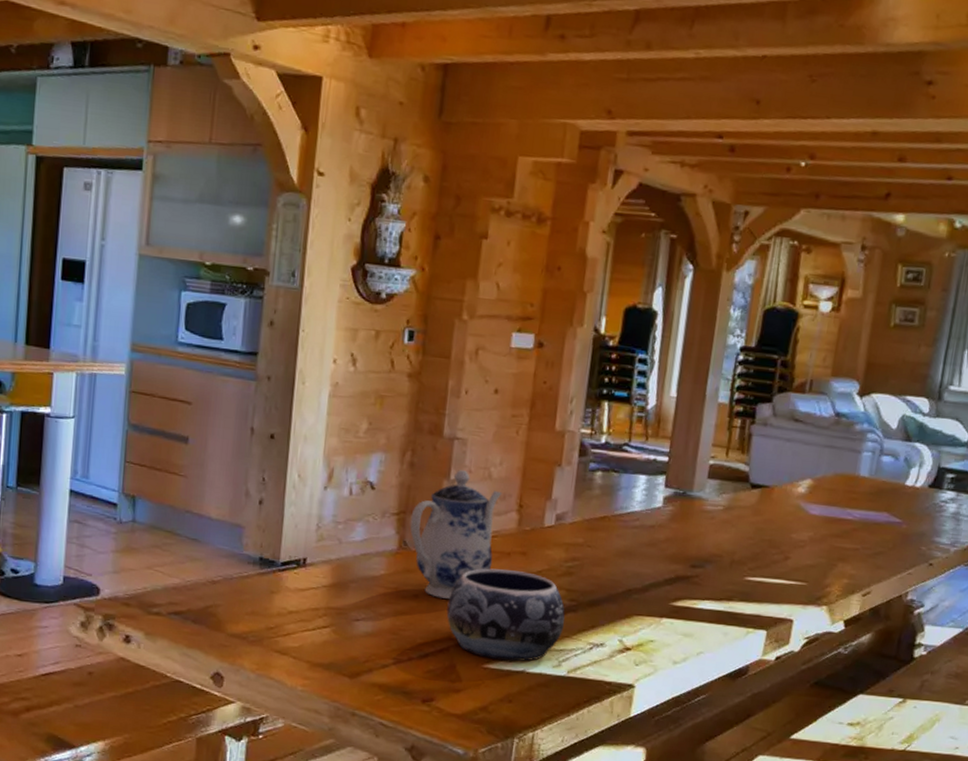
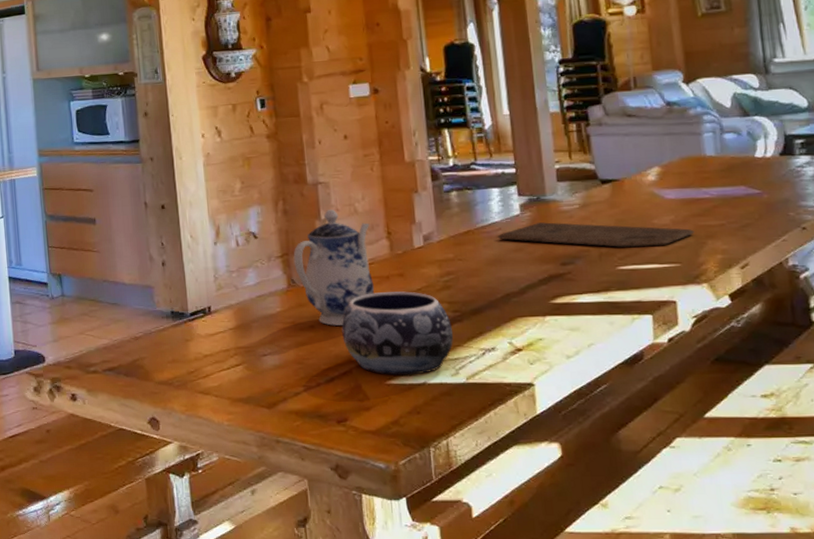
cutting board: none [633,519,828,562] -> present [497,222,694,247]

